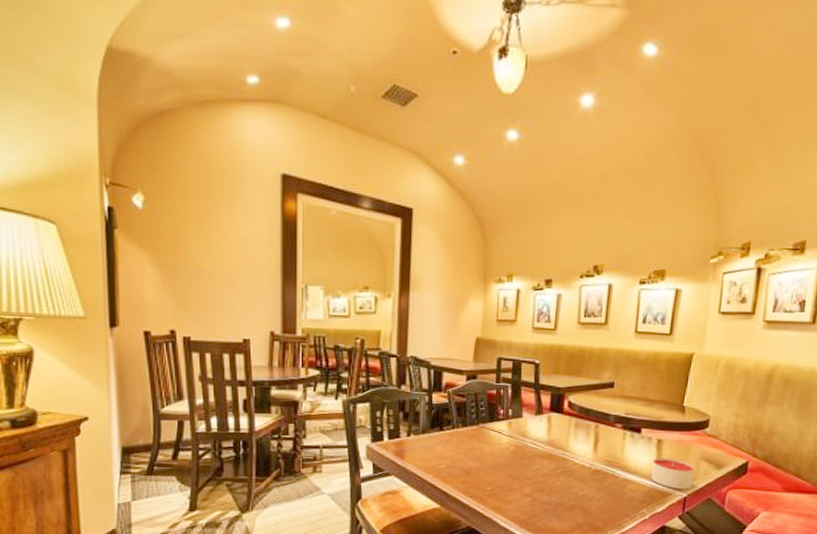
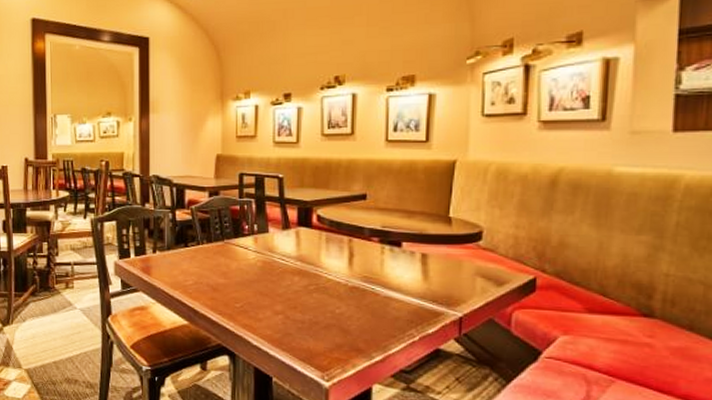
candle: present [651,457,696,490] -> none [417,273,471,309]

